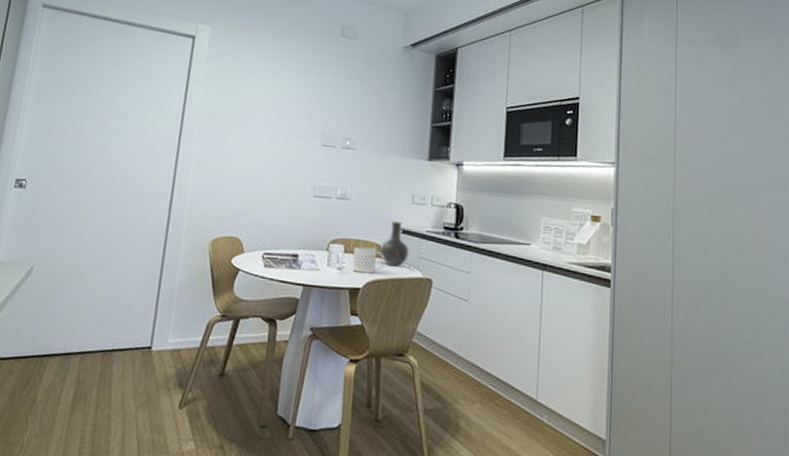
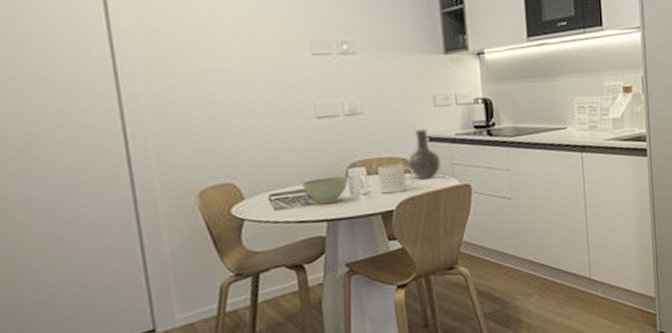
bowl: none [290,247,328,271] -> present [302,176,349,205]

